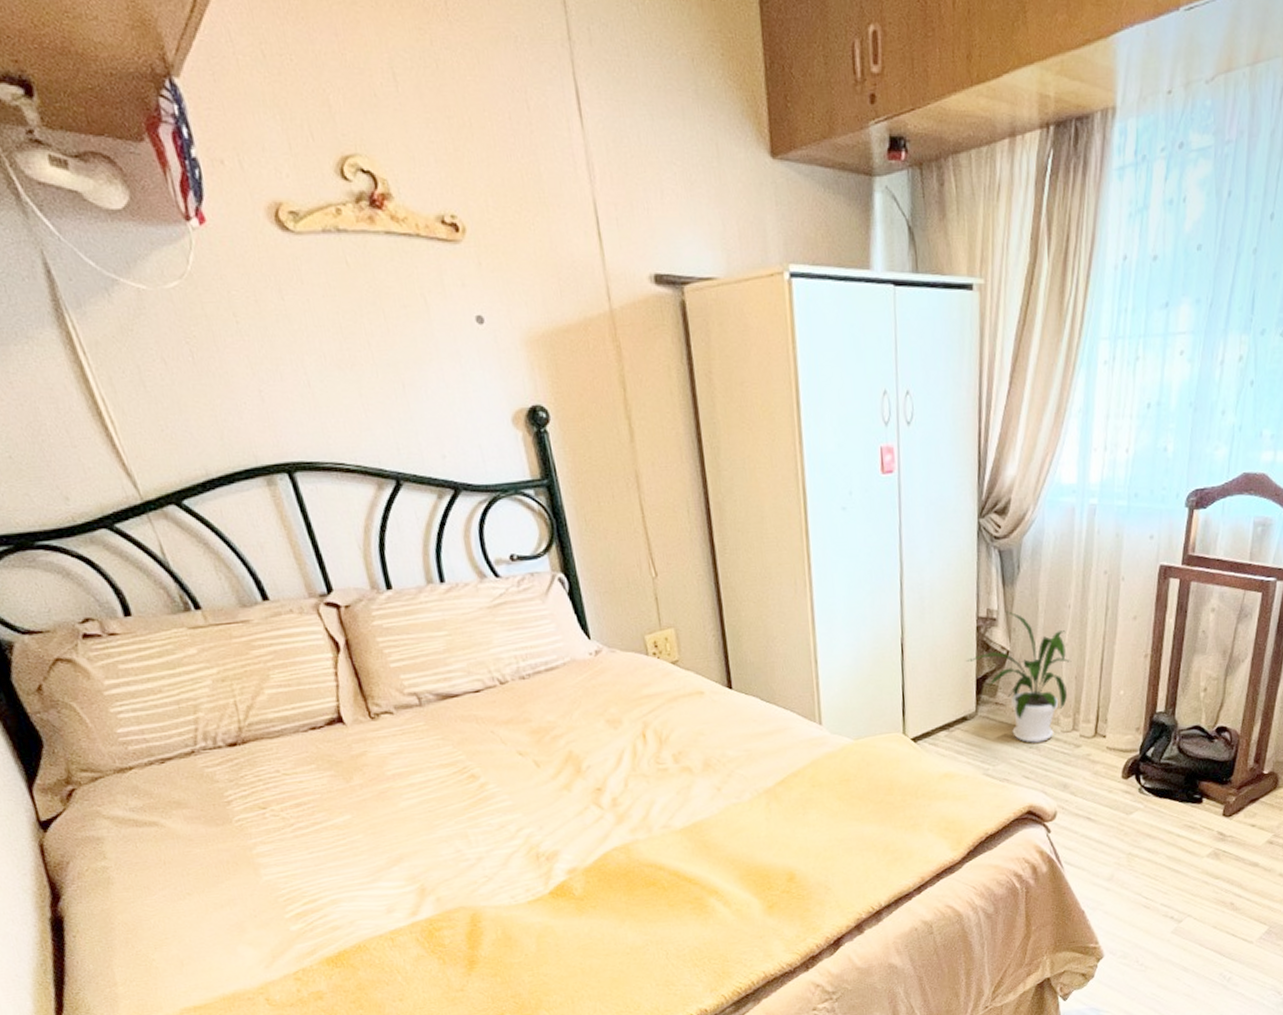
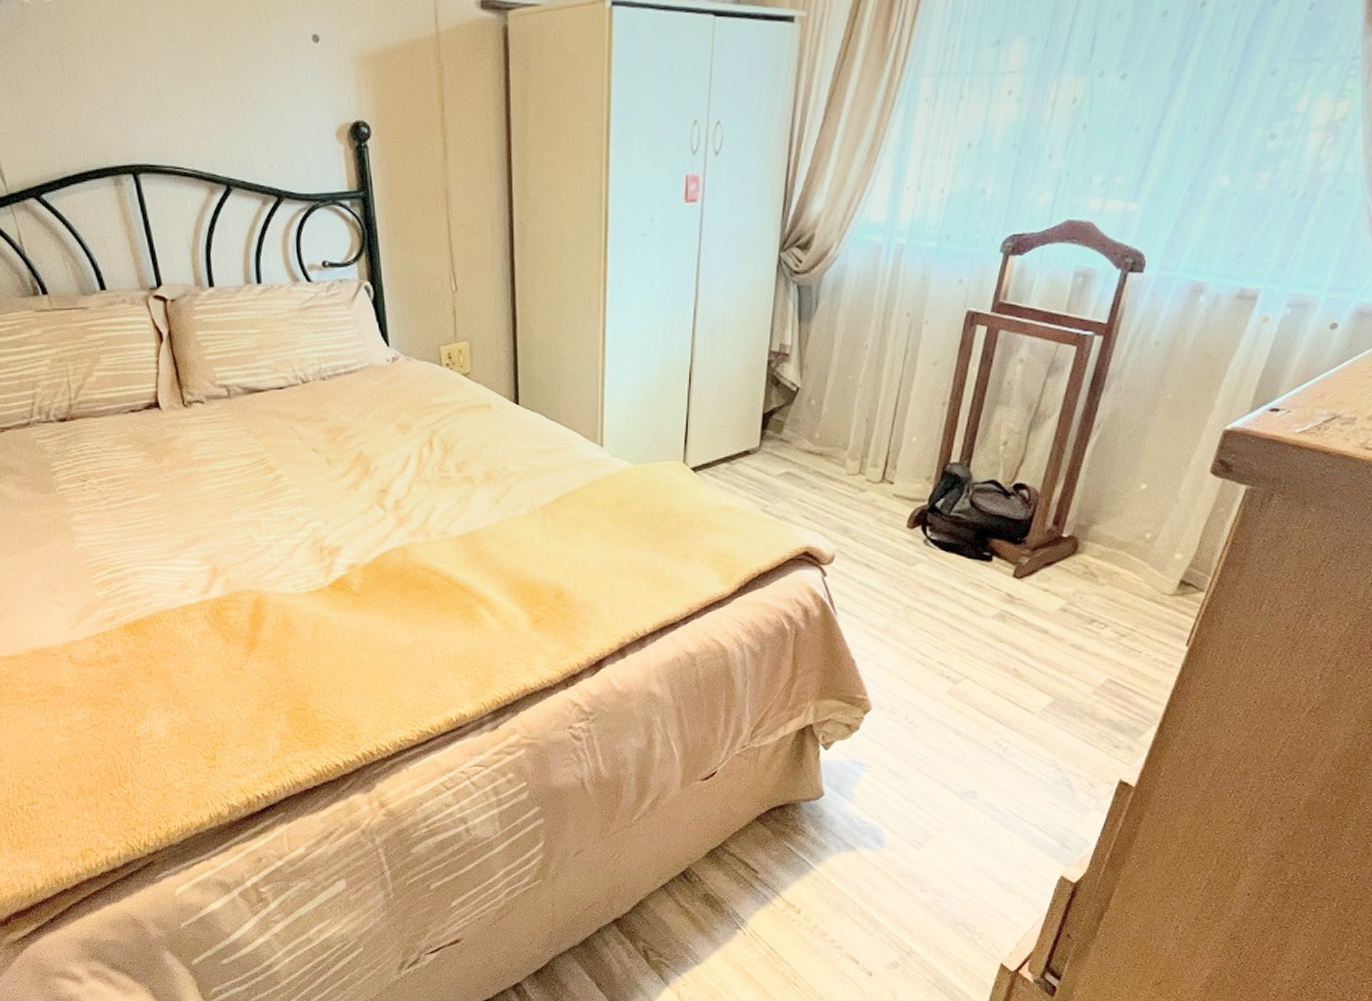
house plant: present [966,611,1072,744] -> none [754,347,864,484]

